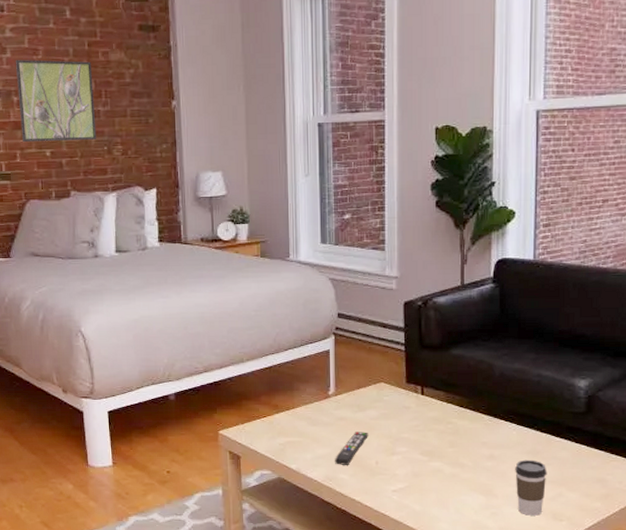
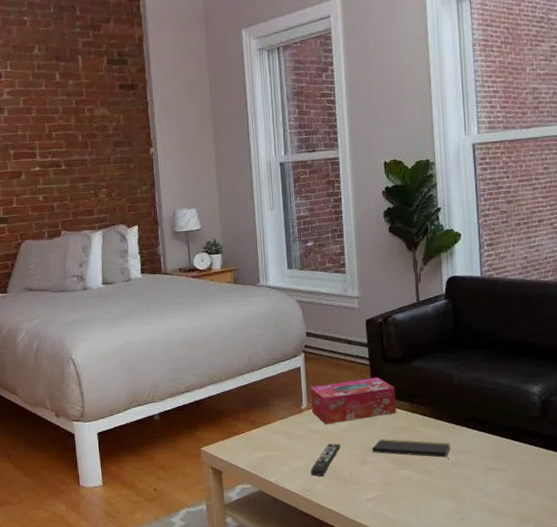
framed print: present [15,59,97,143] -> none [11,117,84,190]
tissue box: none [339,364,430,412] -> present [310,377,396,425]
notepad: none [401,430,486,452] -> present [371,439,450,459]
coffee cup: present [515,459,547,516] -> none [480,464,511,519]

